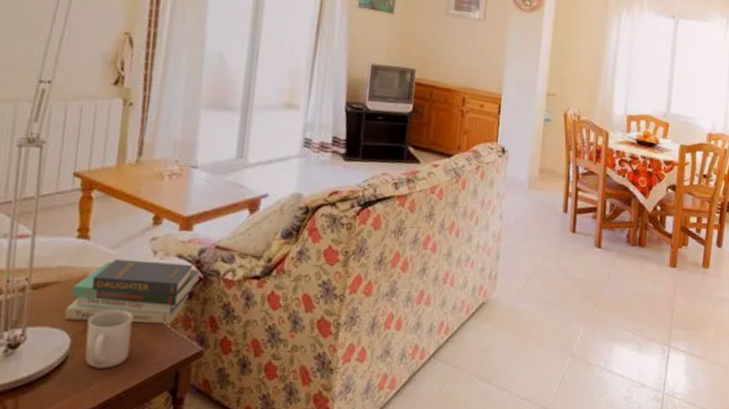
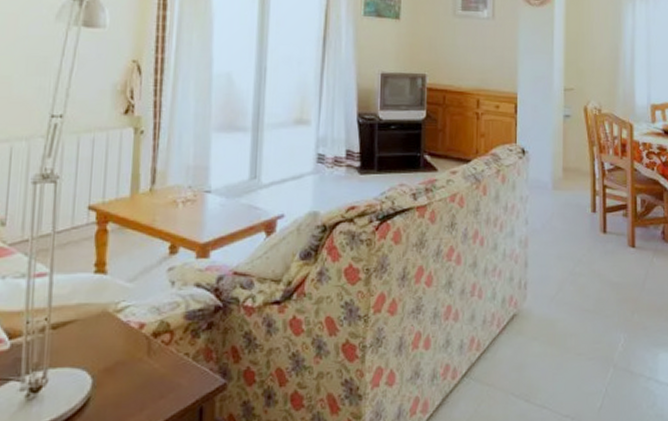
books: present [64,259,201,324] -> none [85,292,220,359]
mug: present [85,309,134,369] -> none [106,345,154,409]

